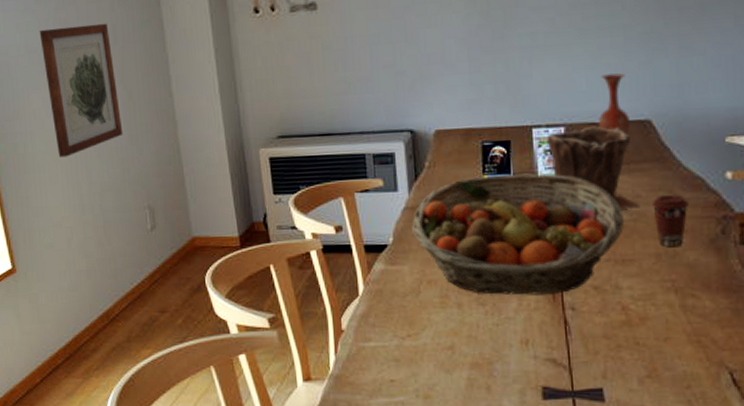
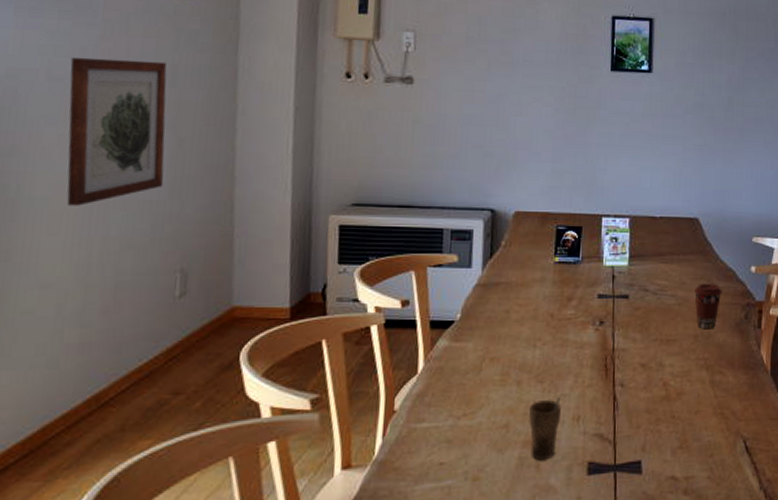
fruit basket: present [412,173,625,295] -> none [481,257,672,373]
cup: none [473,320,508,383] -> present [528,397,562,461]
plant pot: present [547,125,641,210] -> none [614,219,685,295]
vase: present [598,73,631,135] -> none [657,176,683,229]

